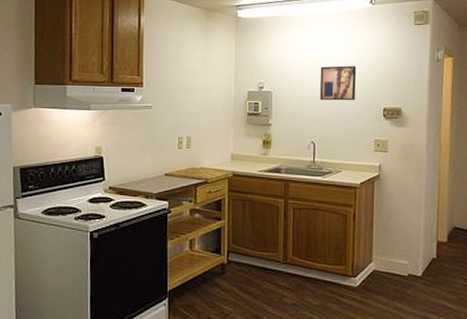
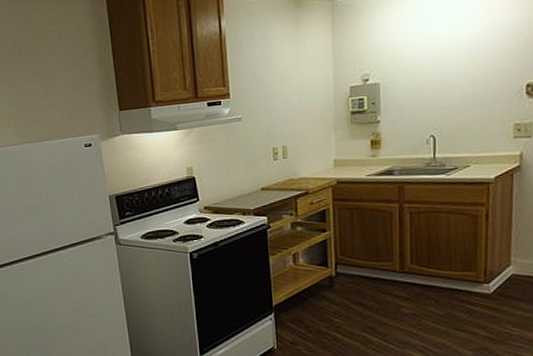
wall art: present [319,66,357,101] -> none [440,36,489,85]

